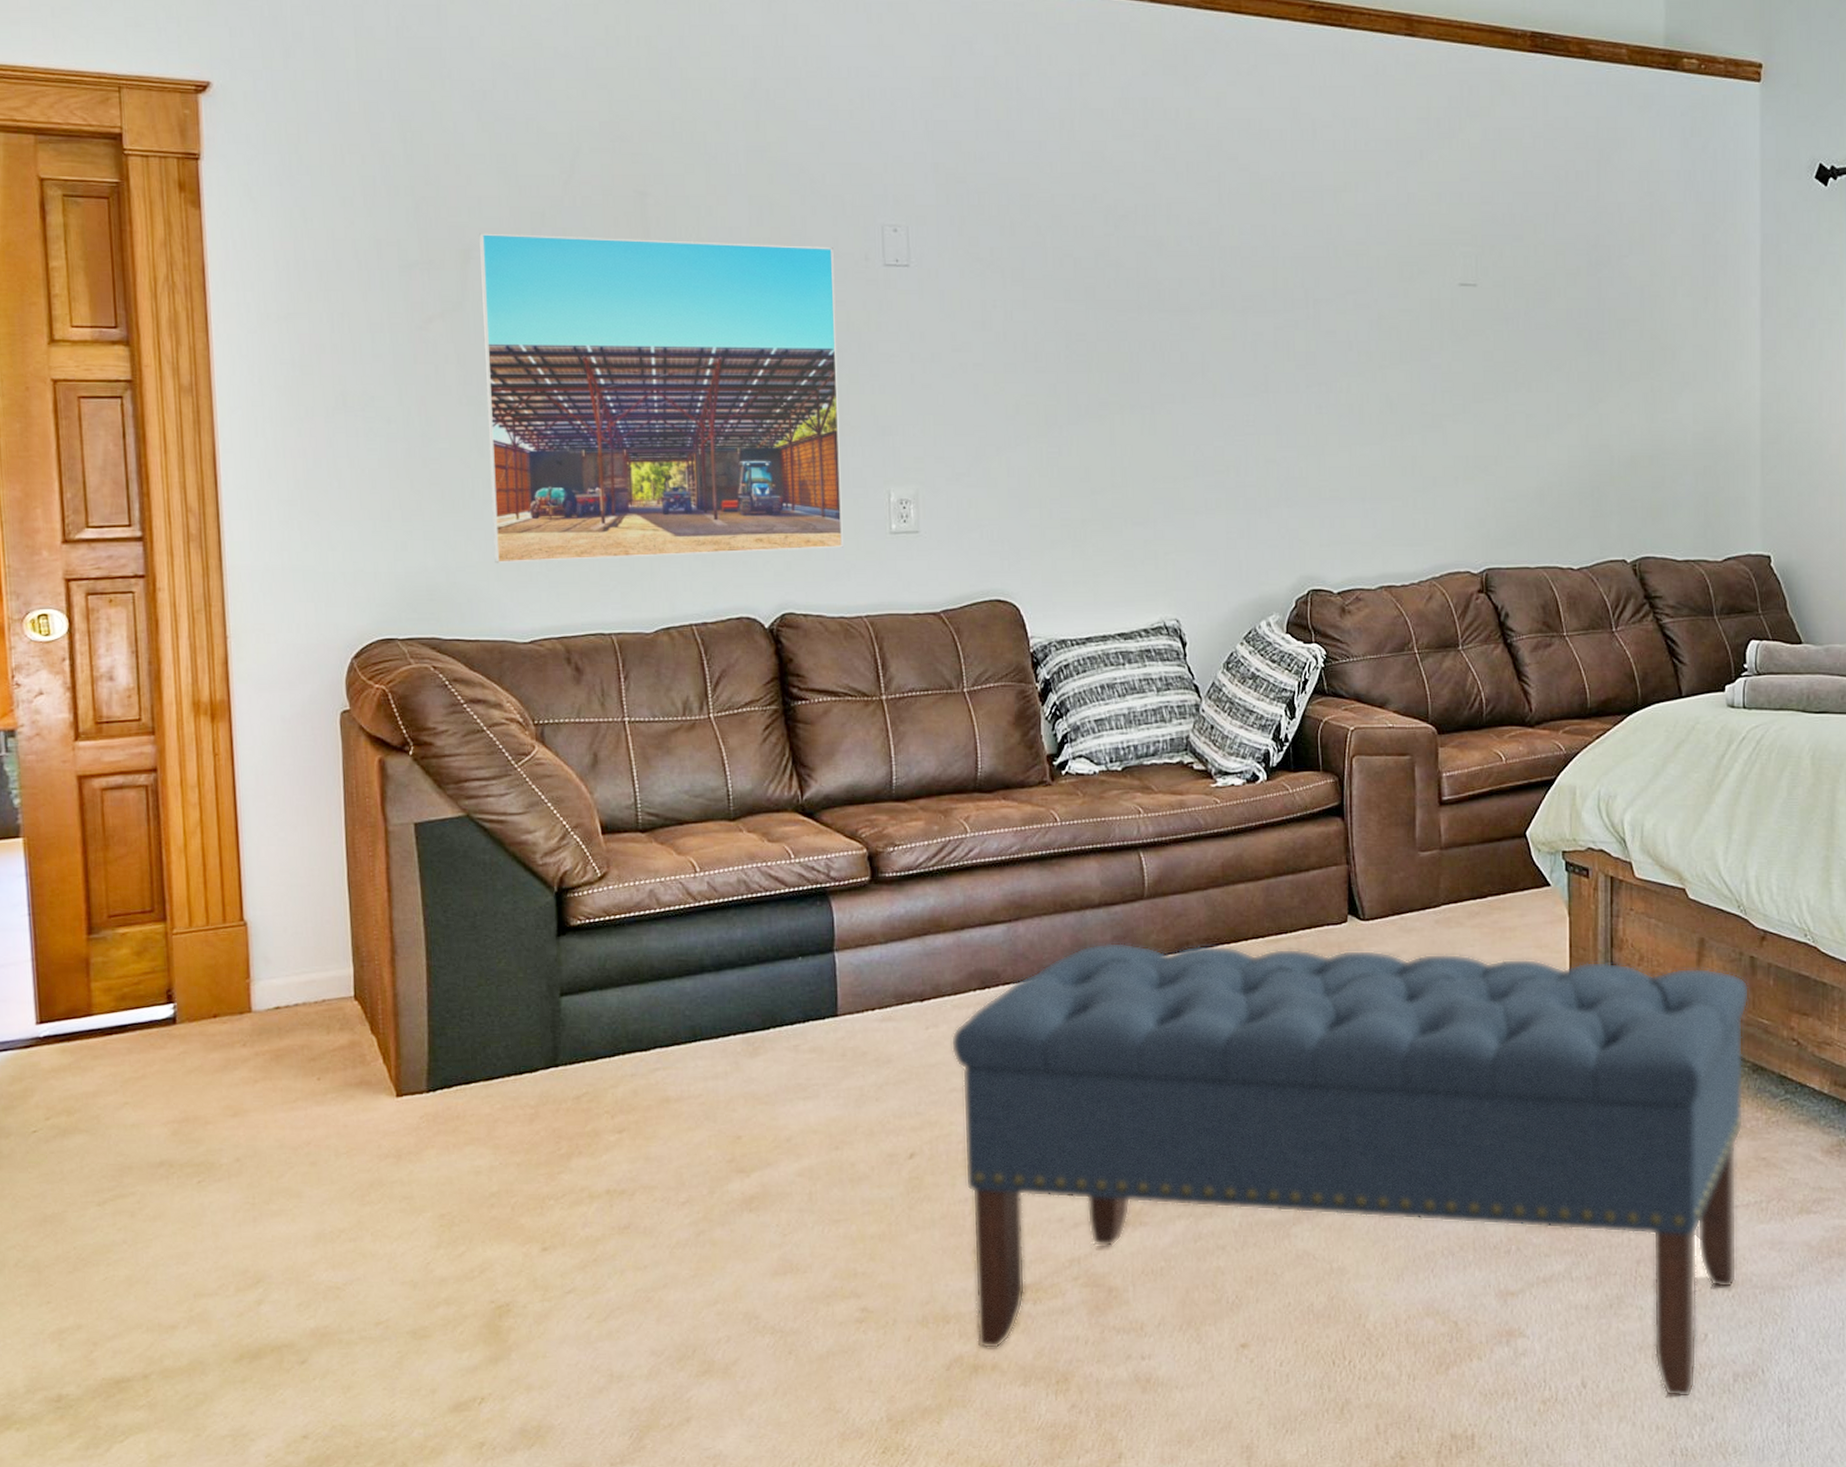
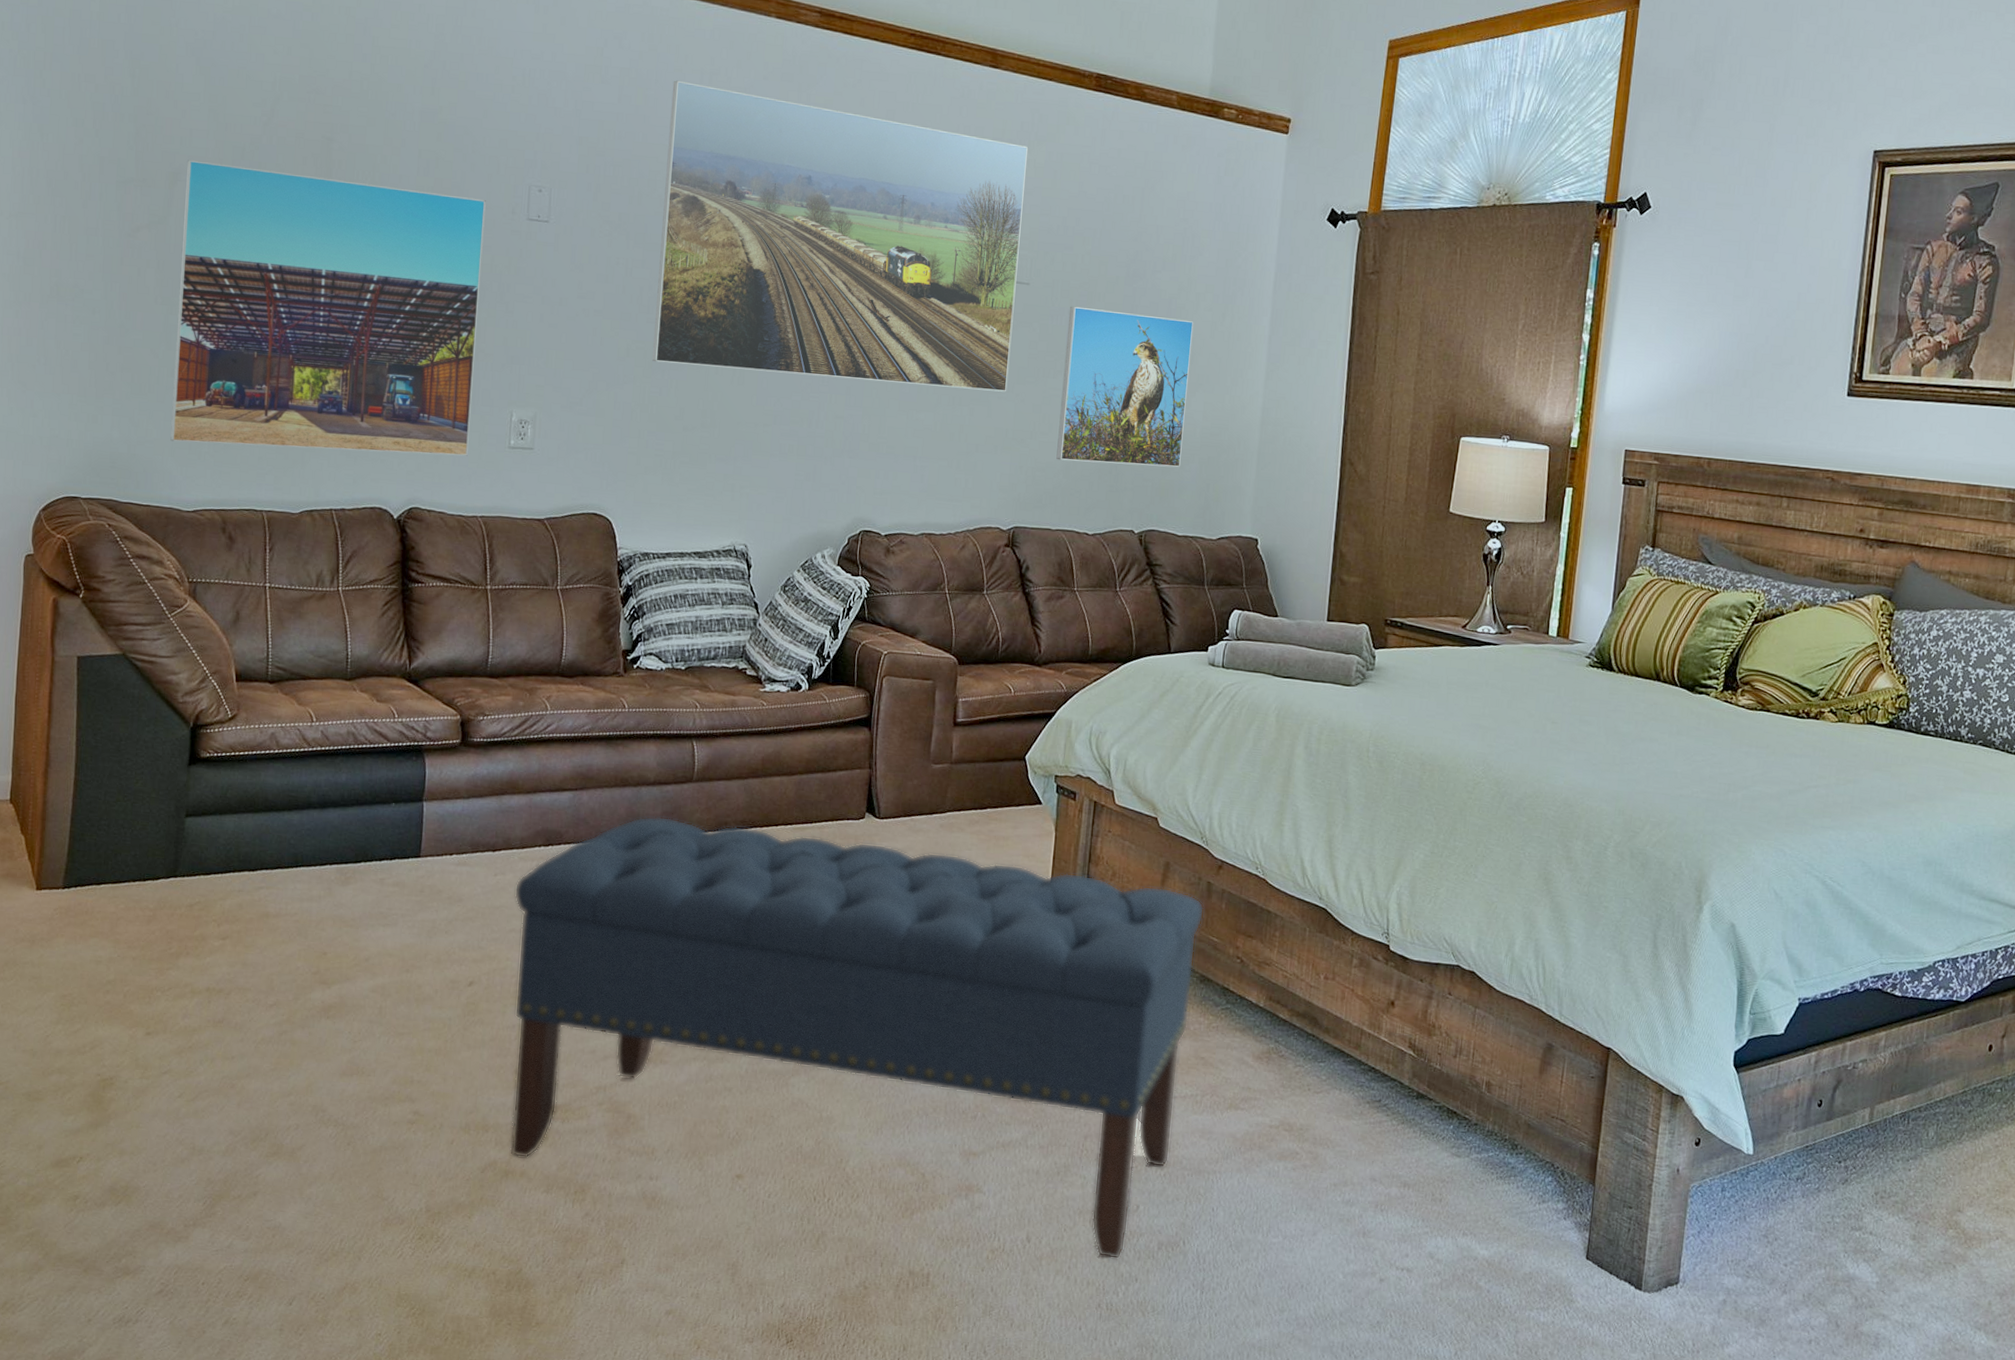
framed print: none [1037,86,1463,417] -> present [651,80,1029,392]
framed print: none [1526,306,1673,487] -> present [1056,306,1194,468]

